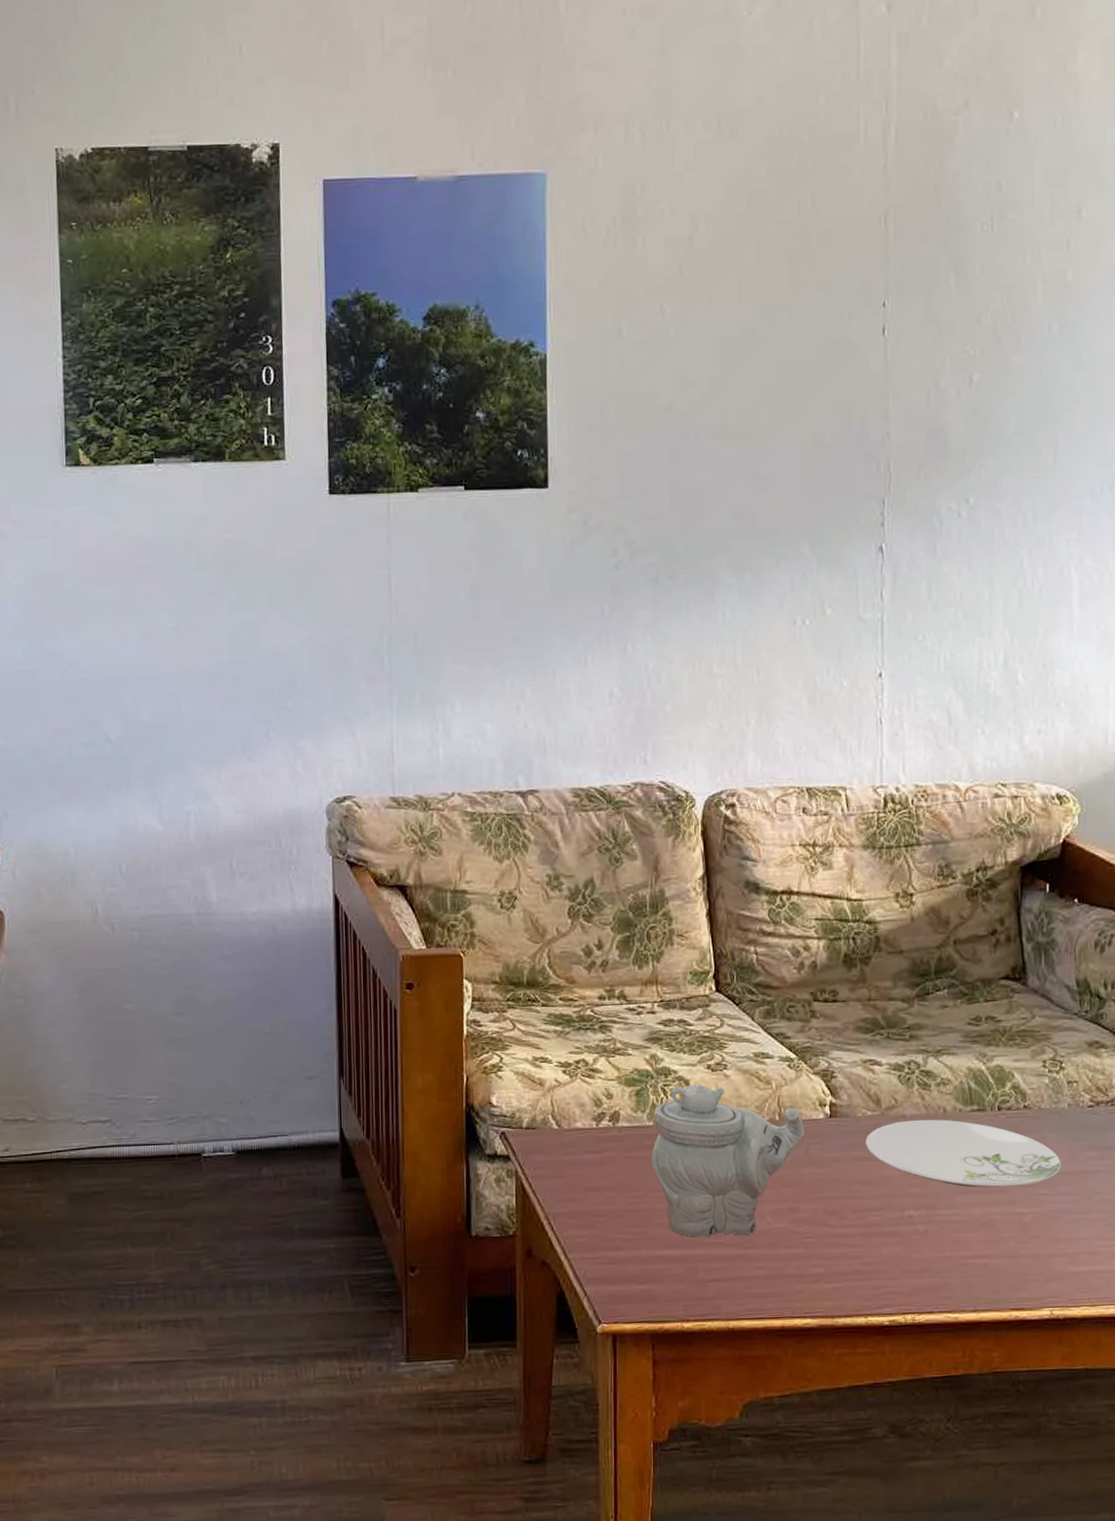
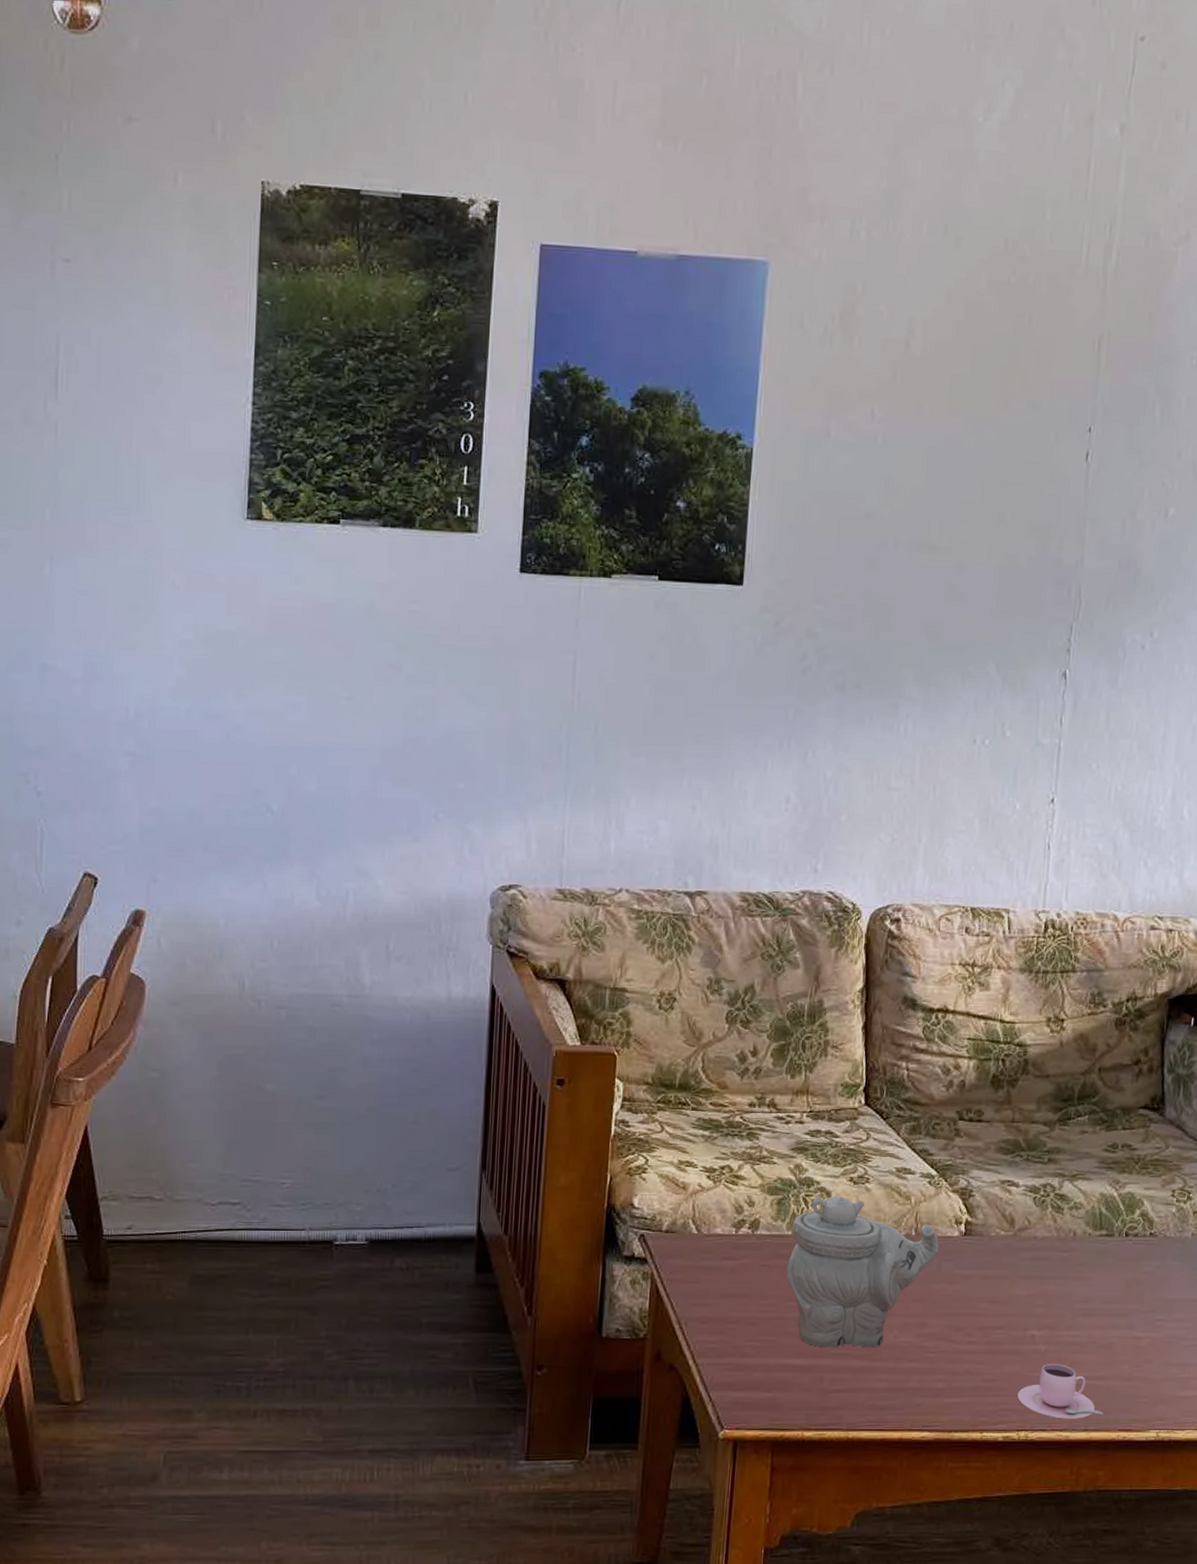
plate: present [866,1119,1062,1188] -> none [996,1241,1181,1312]
teacup: none [900,1244,992,1300] -> present [1017,1364,1104,1419]

